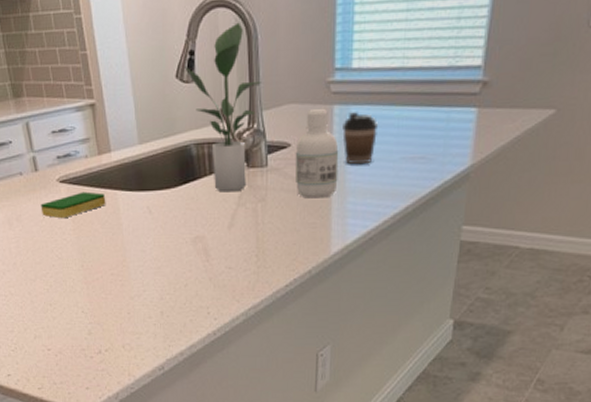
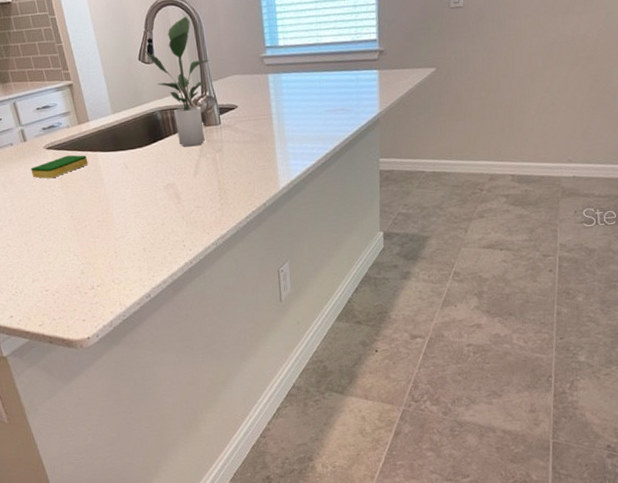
bottle: present [295,108,339,199] -> none [242,77,279,147]
coffee cup: present [342,111,379,164] -> none [277,78,305,118]

